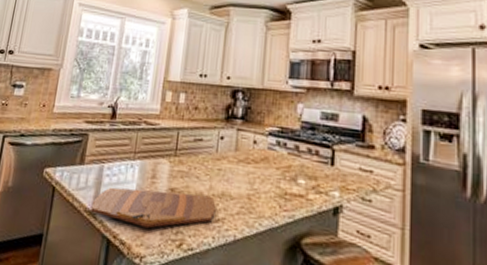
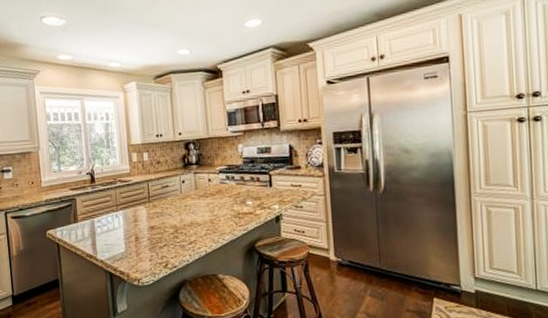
cutting board: present [90,187,216,229] -> none [91,226,188,259]

